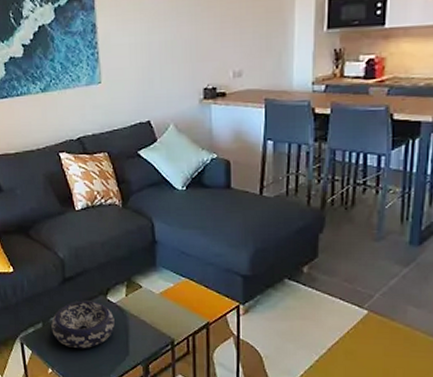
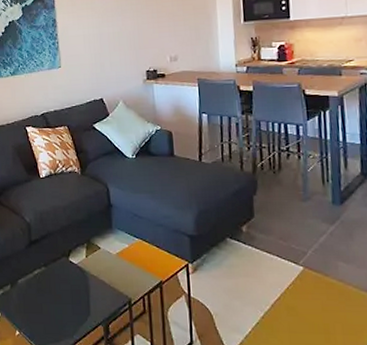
decorative bowl: present [51,300,115,349] -> none [18,262,77,310]

